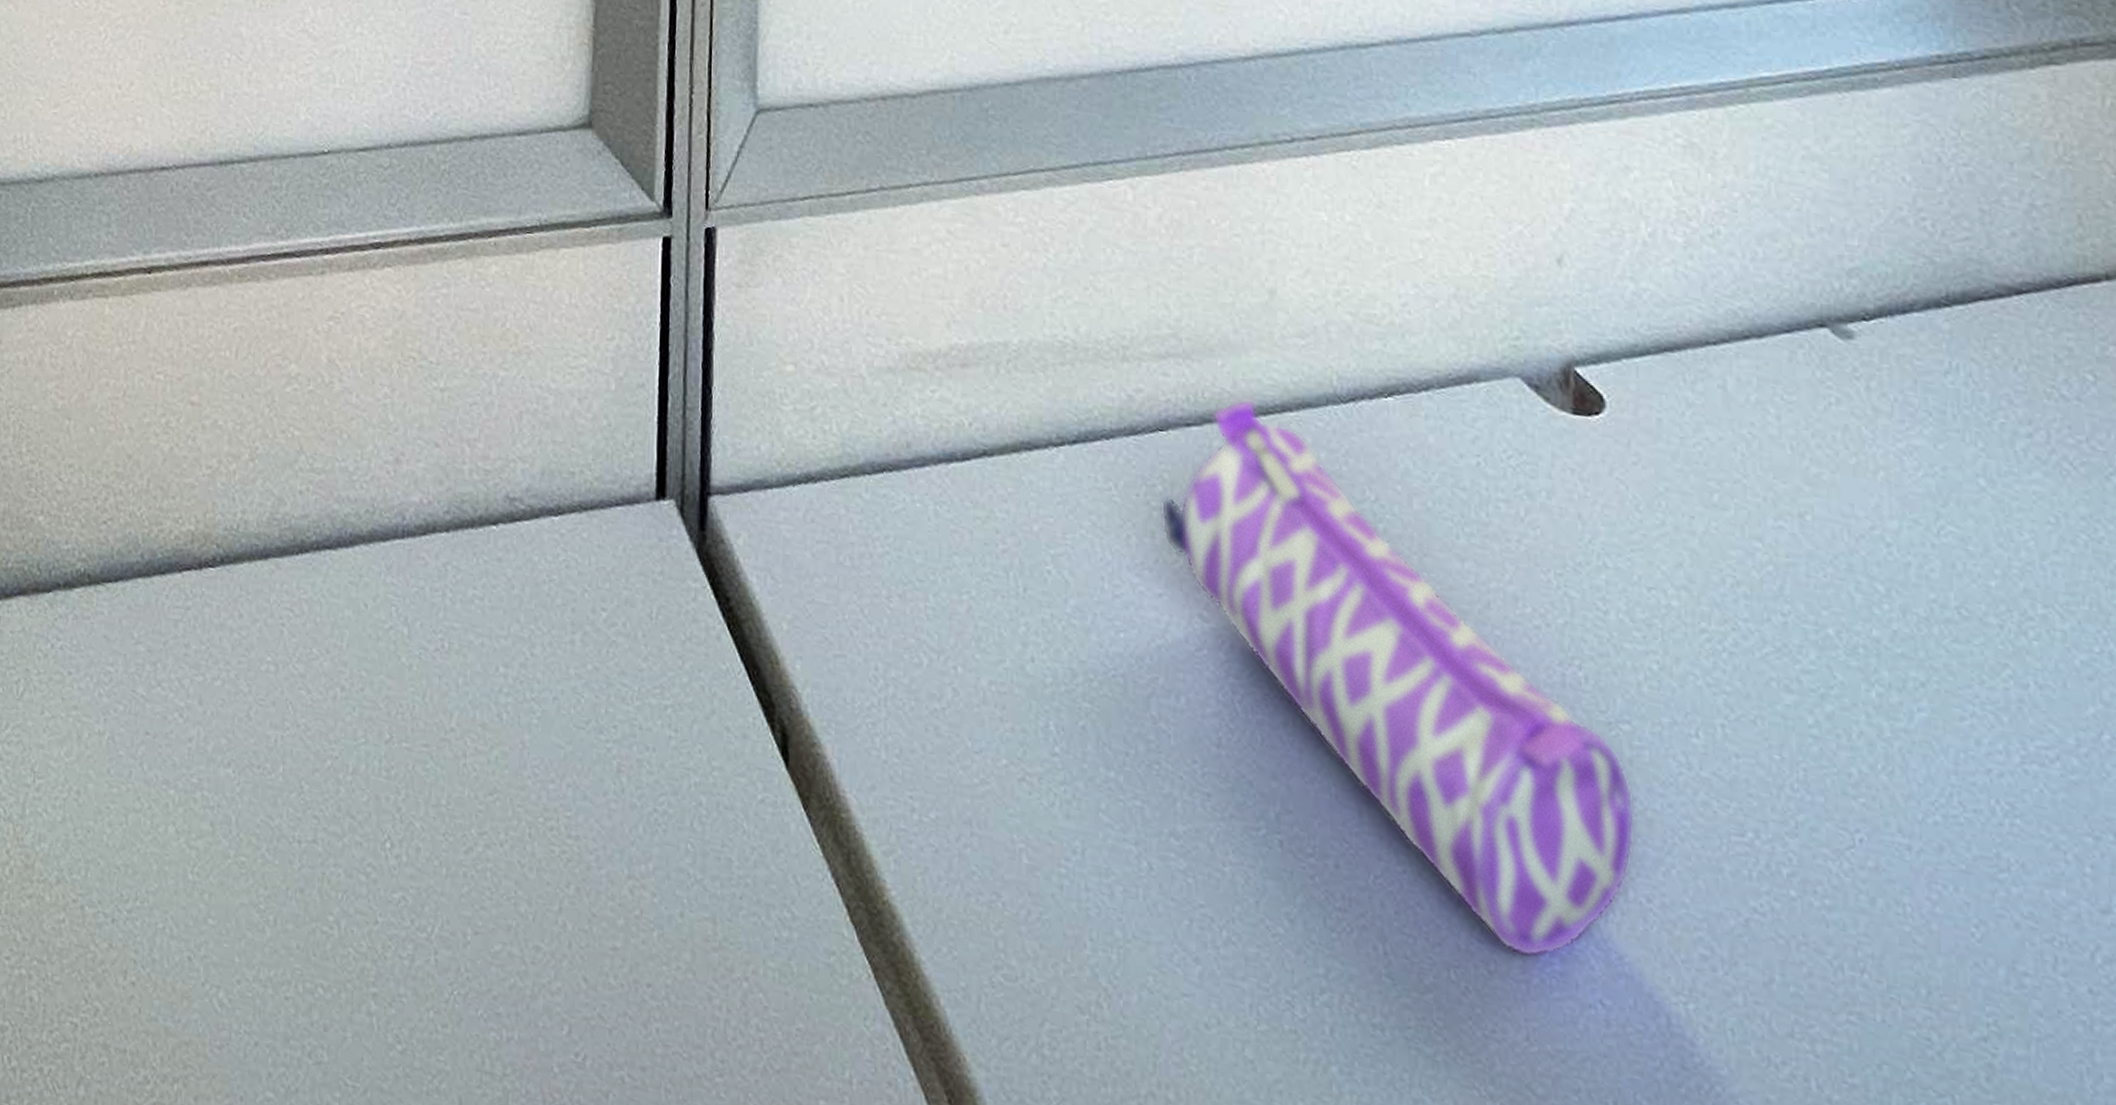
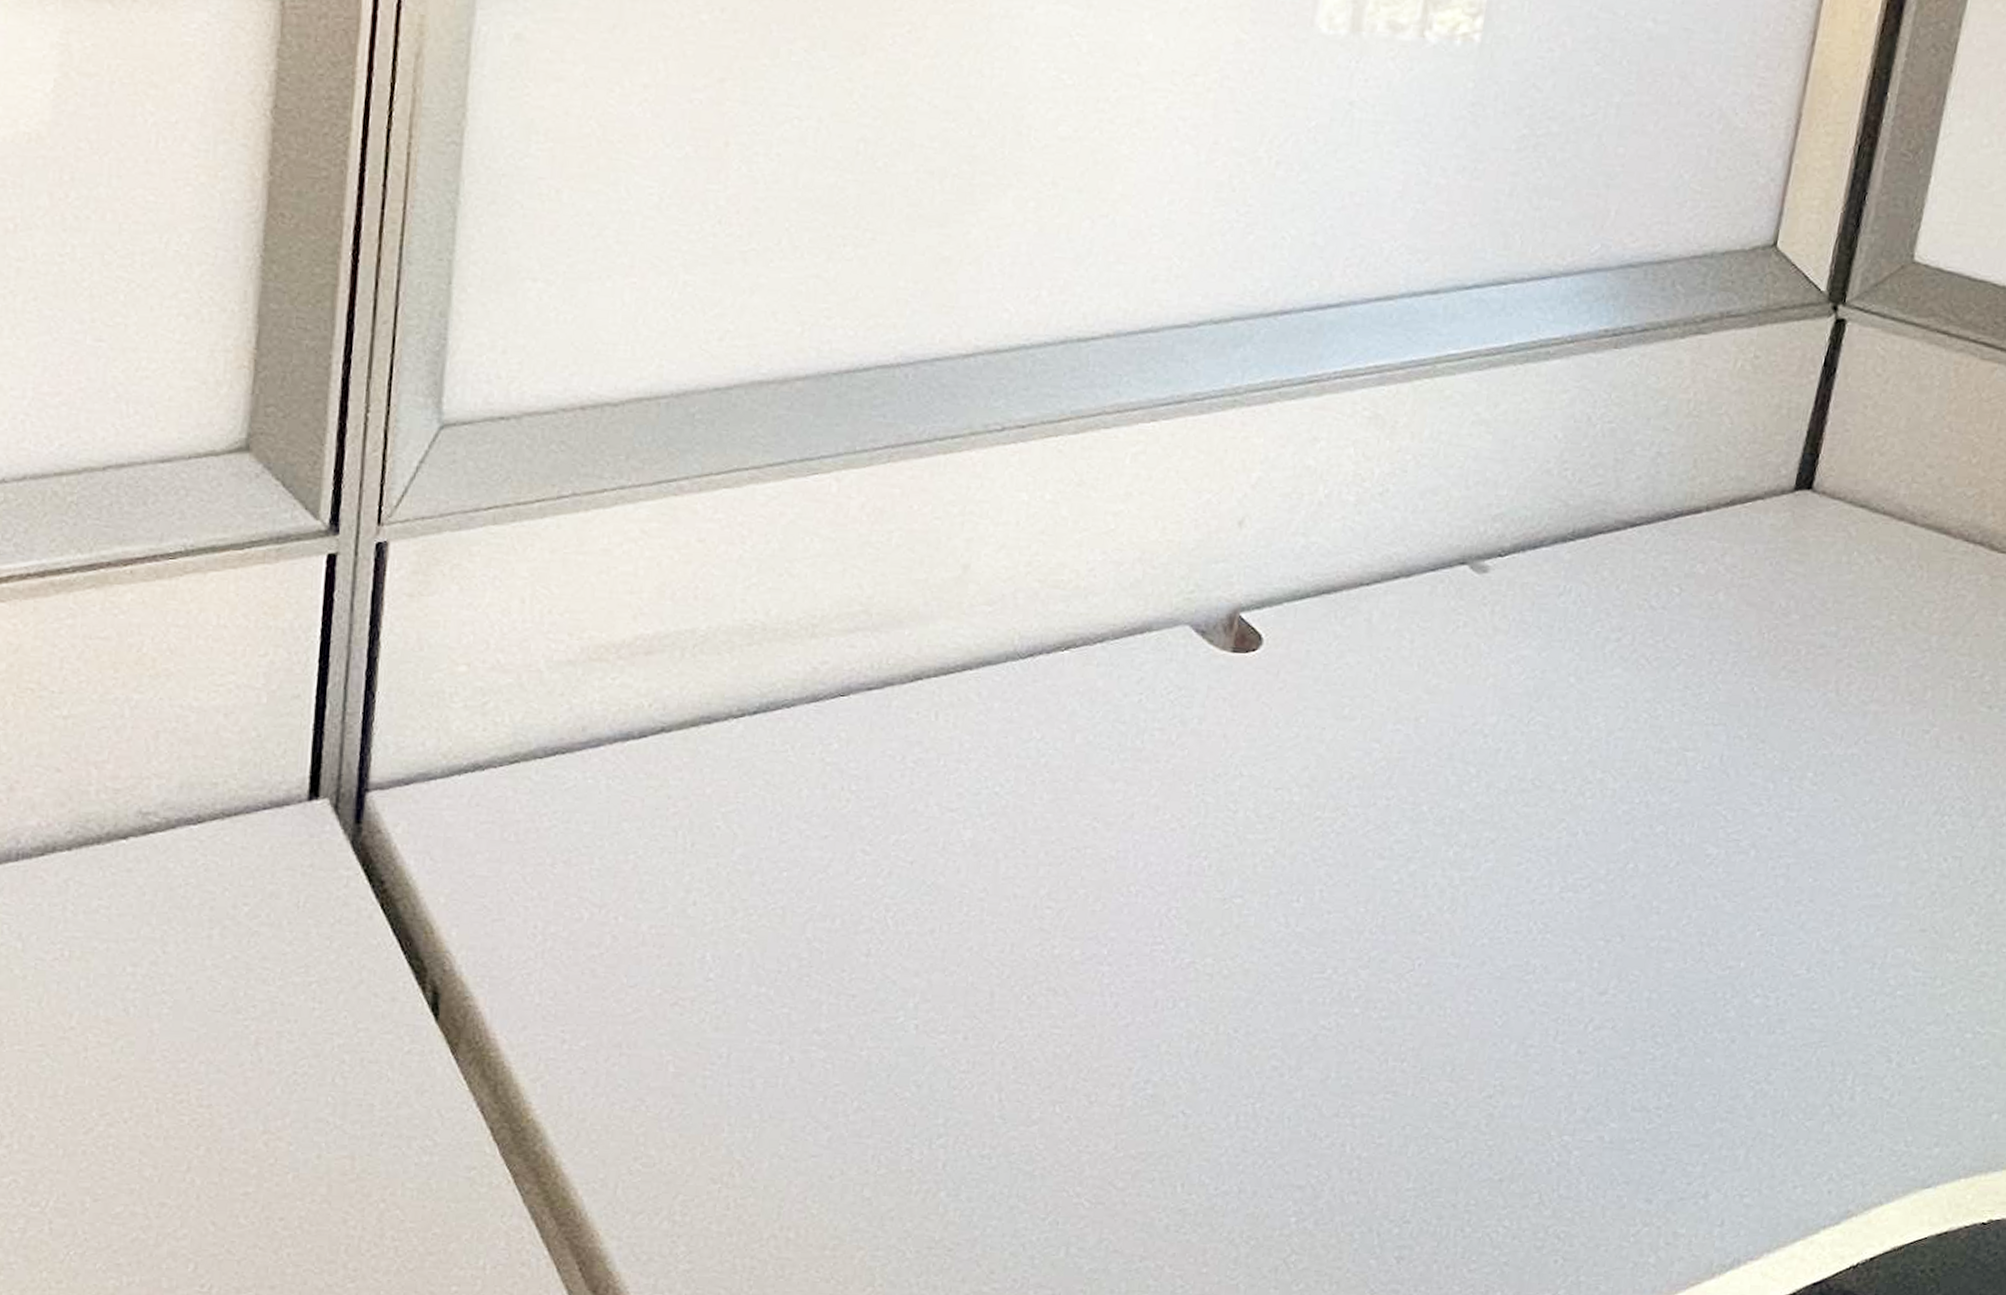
pencil case: present [1160,398,1636,959] -> none [834,661,1236,1088]

